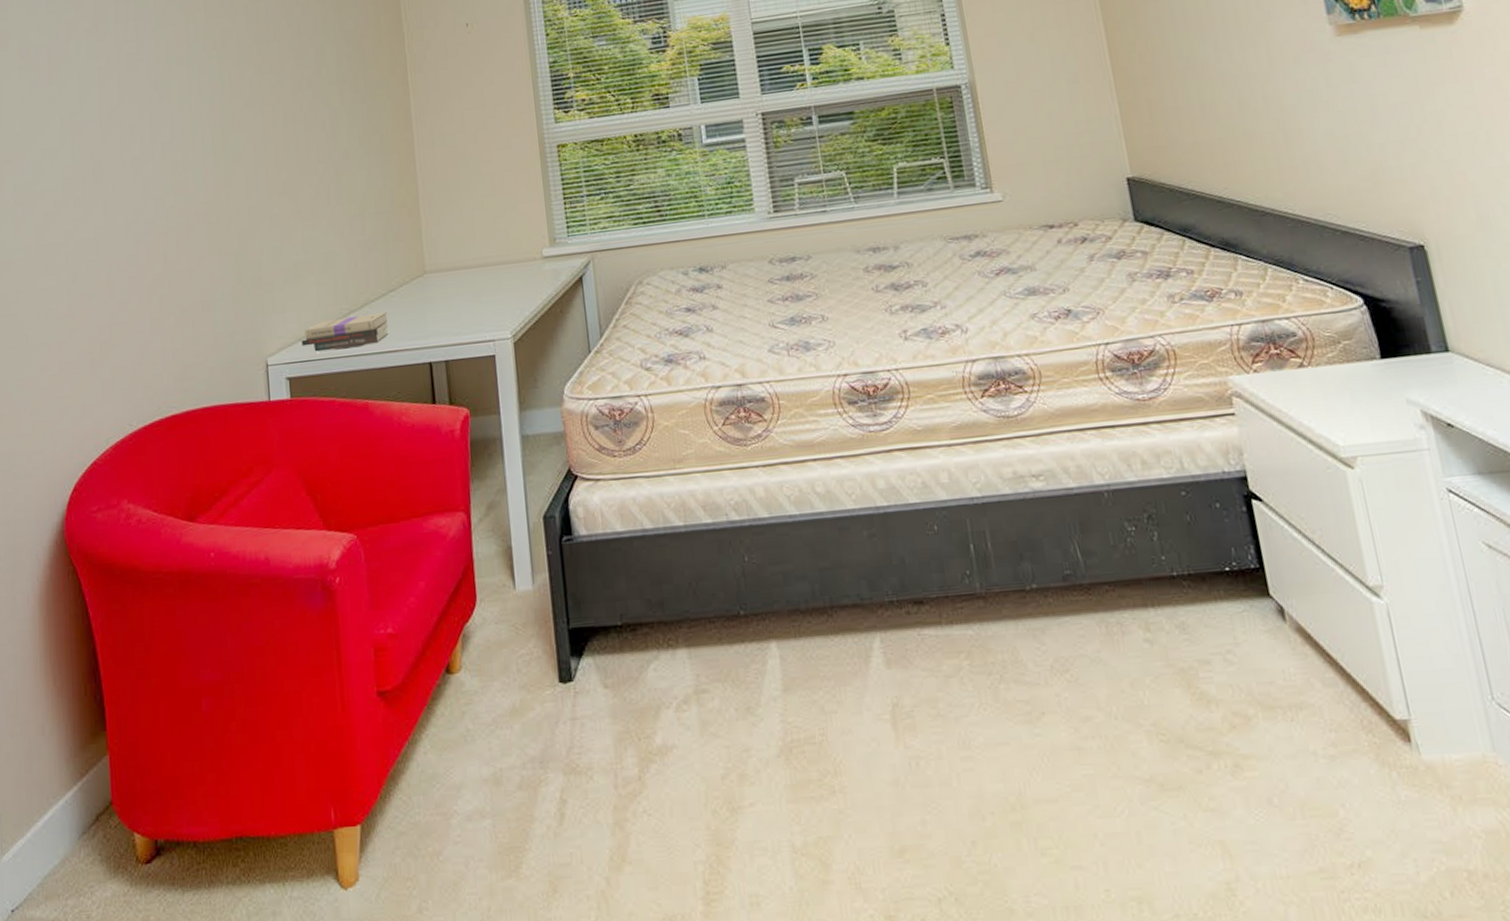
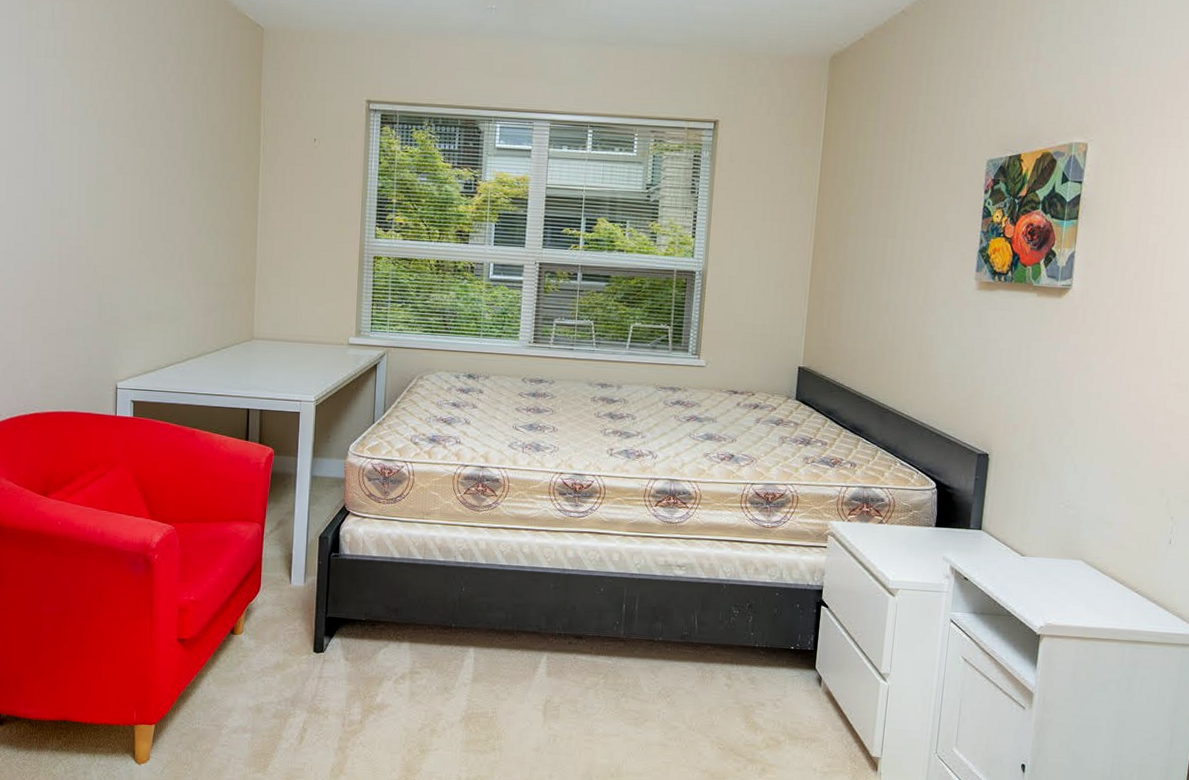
books: present [301,312,389,352] -> none [146,361,219,387]

